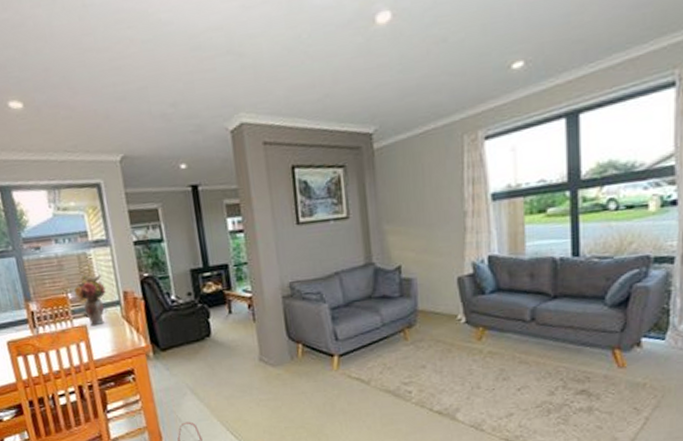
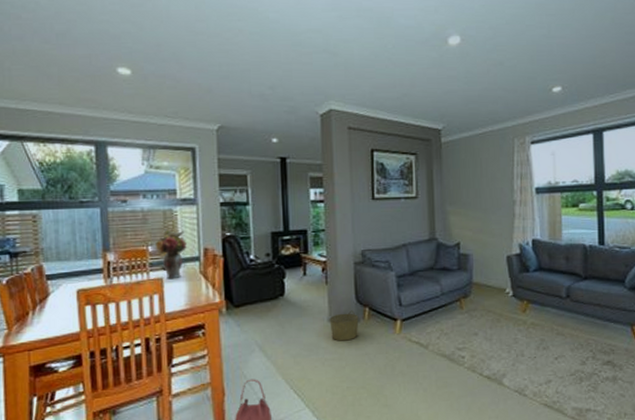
basket: none [260,347,293,381] -> present [329,310,359,341]

